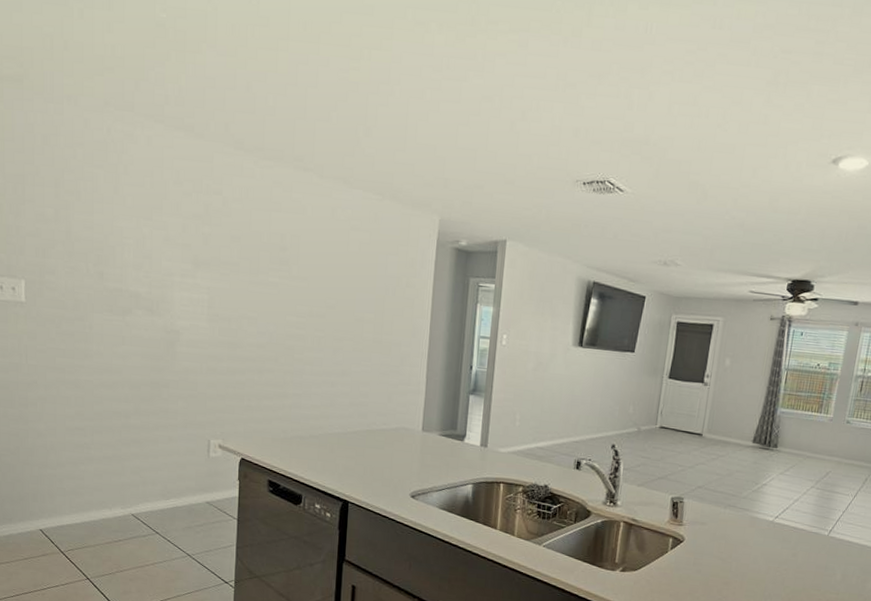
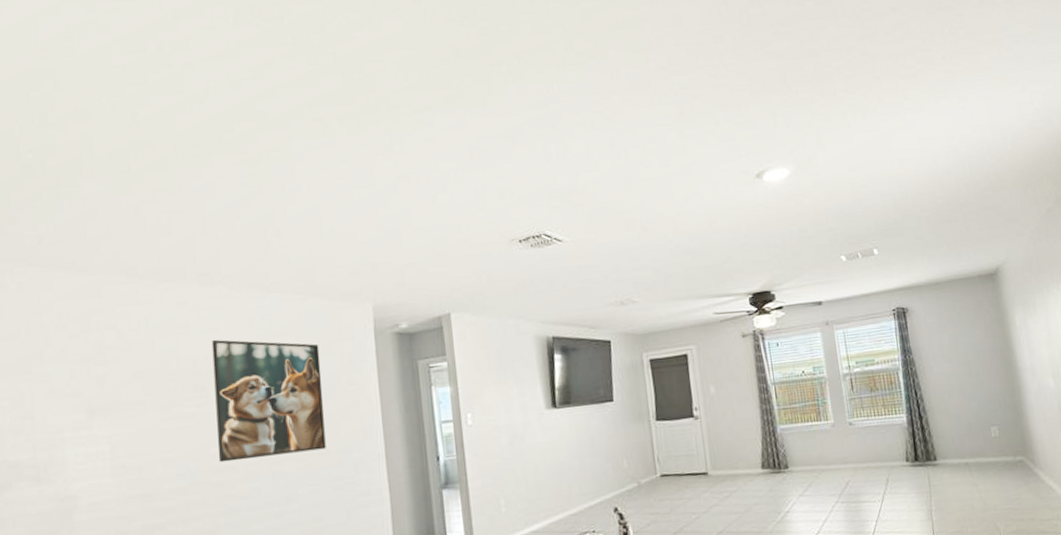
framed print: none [292,221,388,338] -> present [211,339,326,463]

